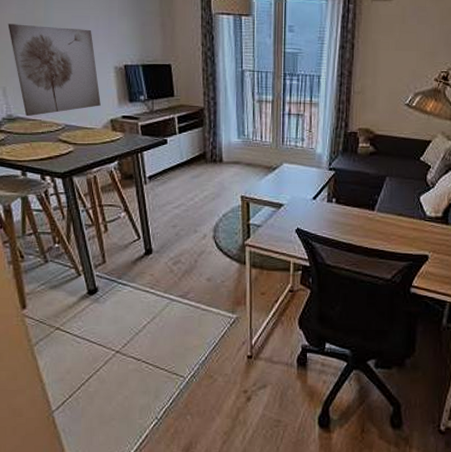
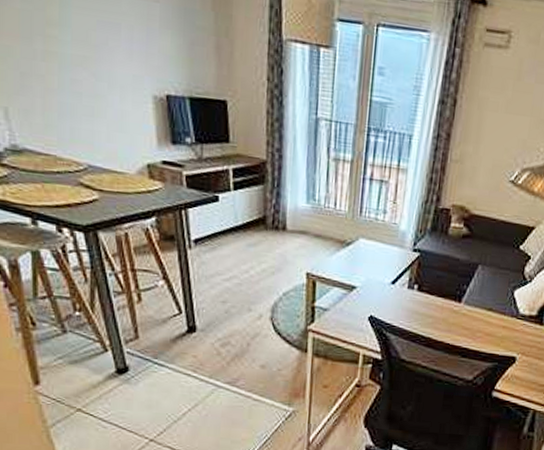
wall art: present [8,24,101,117] -> none [9,21,135,150]

